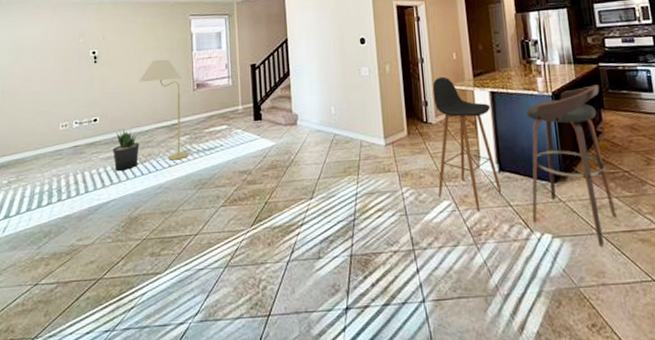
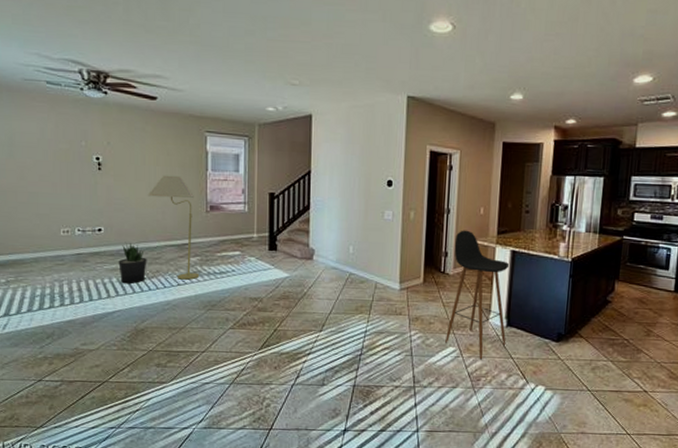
bar stool: present [525,85,617,246] -> none [530,256,619,401]

